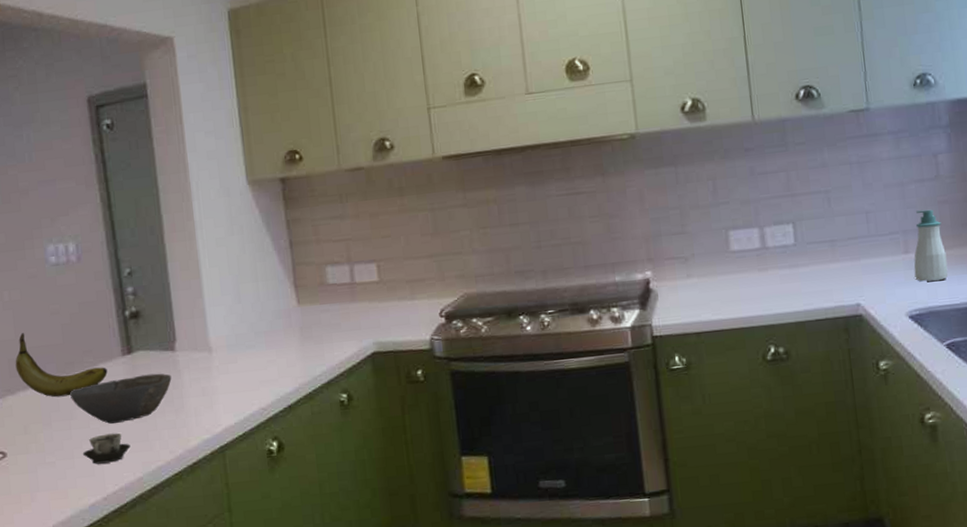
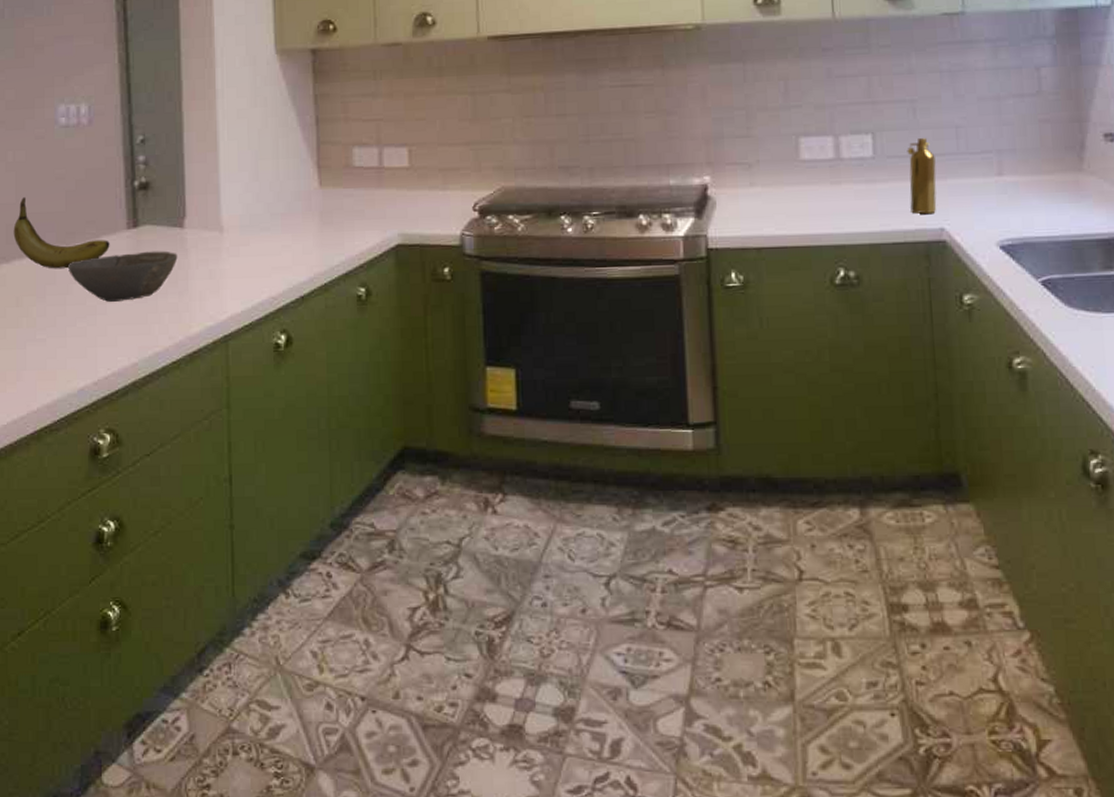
cup: present [82,433,131,464] -> none [75,312,127,345]
perfume bottle: none [824,223,853,293] -> present [907,137,937,214]
soap bottle: present [913,209,949,282] -> none [1007,128,1047,208]

